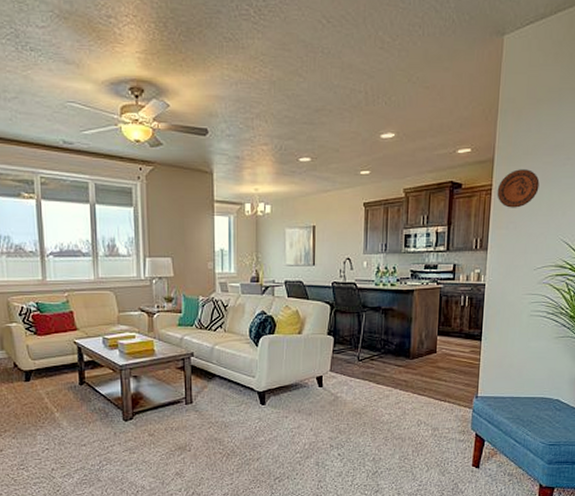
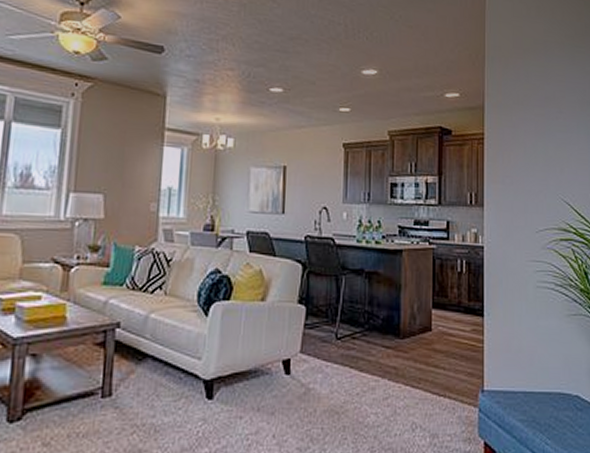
decorative plate: present [497,169,540,208] -> none [489,119,533,161]

